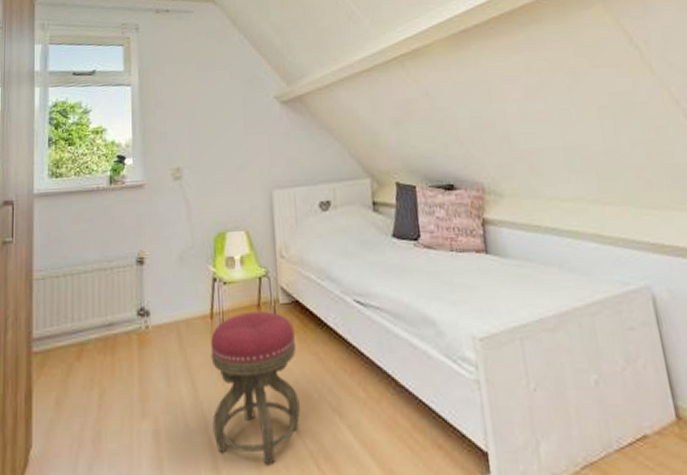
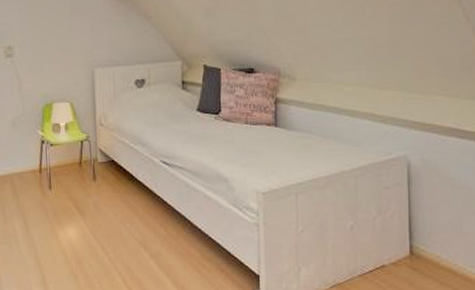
stool: present [210,311,300,466] -> none [39,167,113,282]

